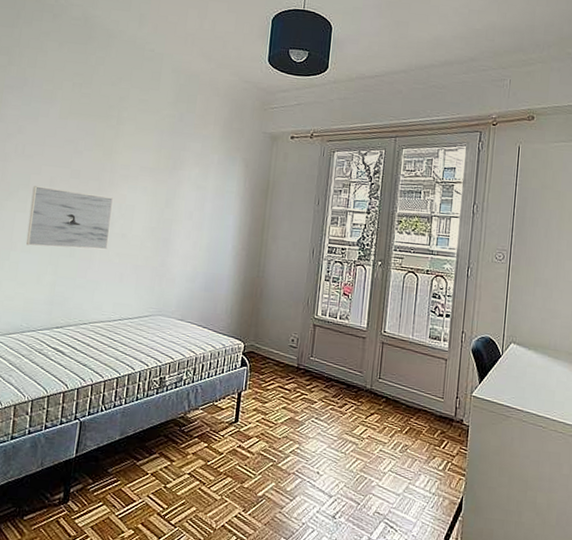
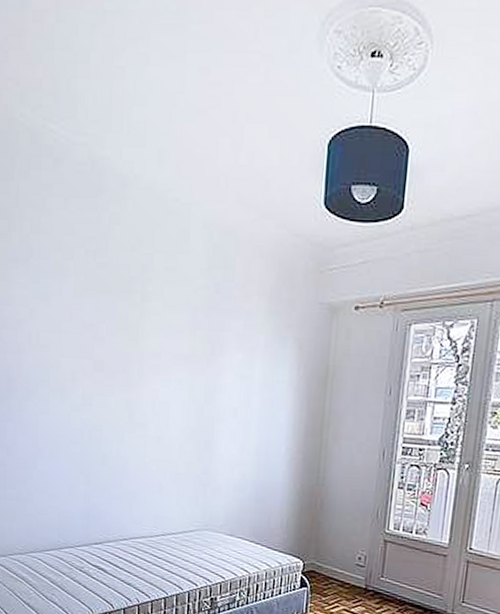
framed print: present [25,186,114,250] -> none [52,382,145,456]

